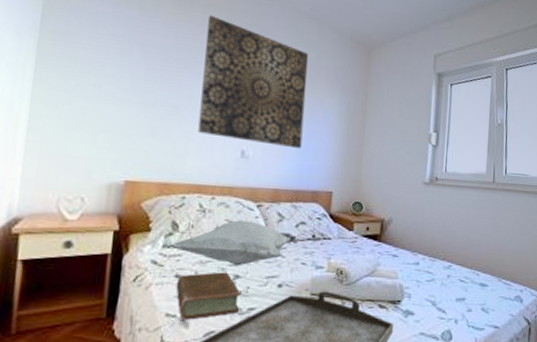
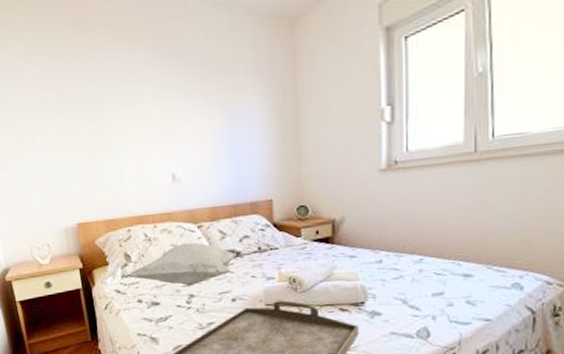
book: present [176,272,241,320] -> none [140,293,200,338]
wall art: present [198,15,309,149] -> none [110,36,232,166]

